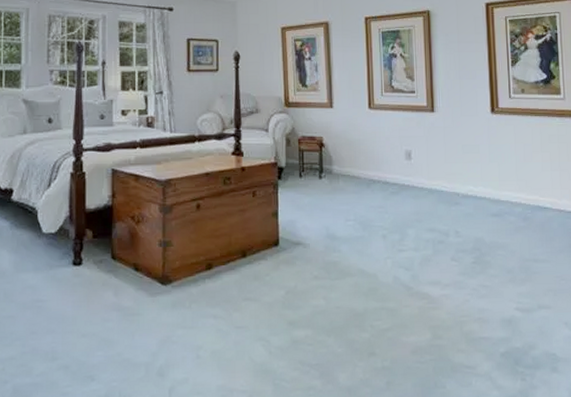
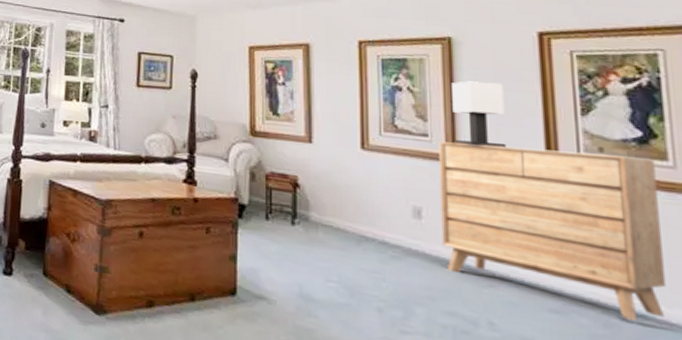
dresser: none [422,94,559,212] -> present [439,141,667,321]
table lamp: none [430,45,466,97] -> present [452,81,507,148]

